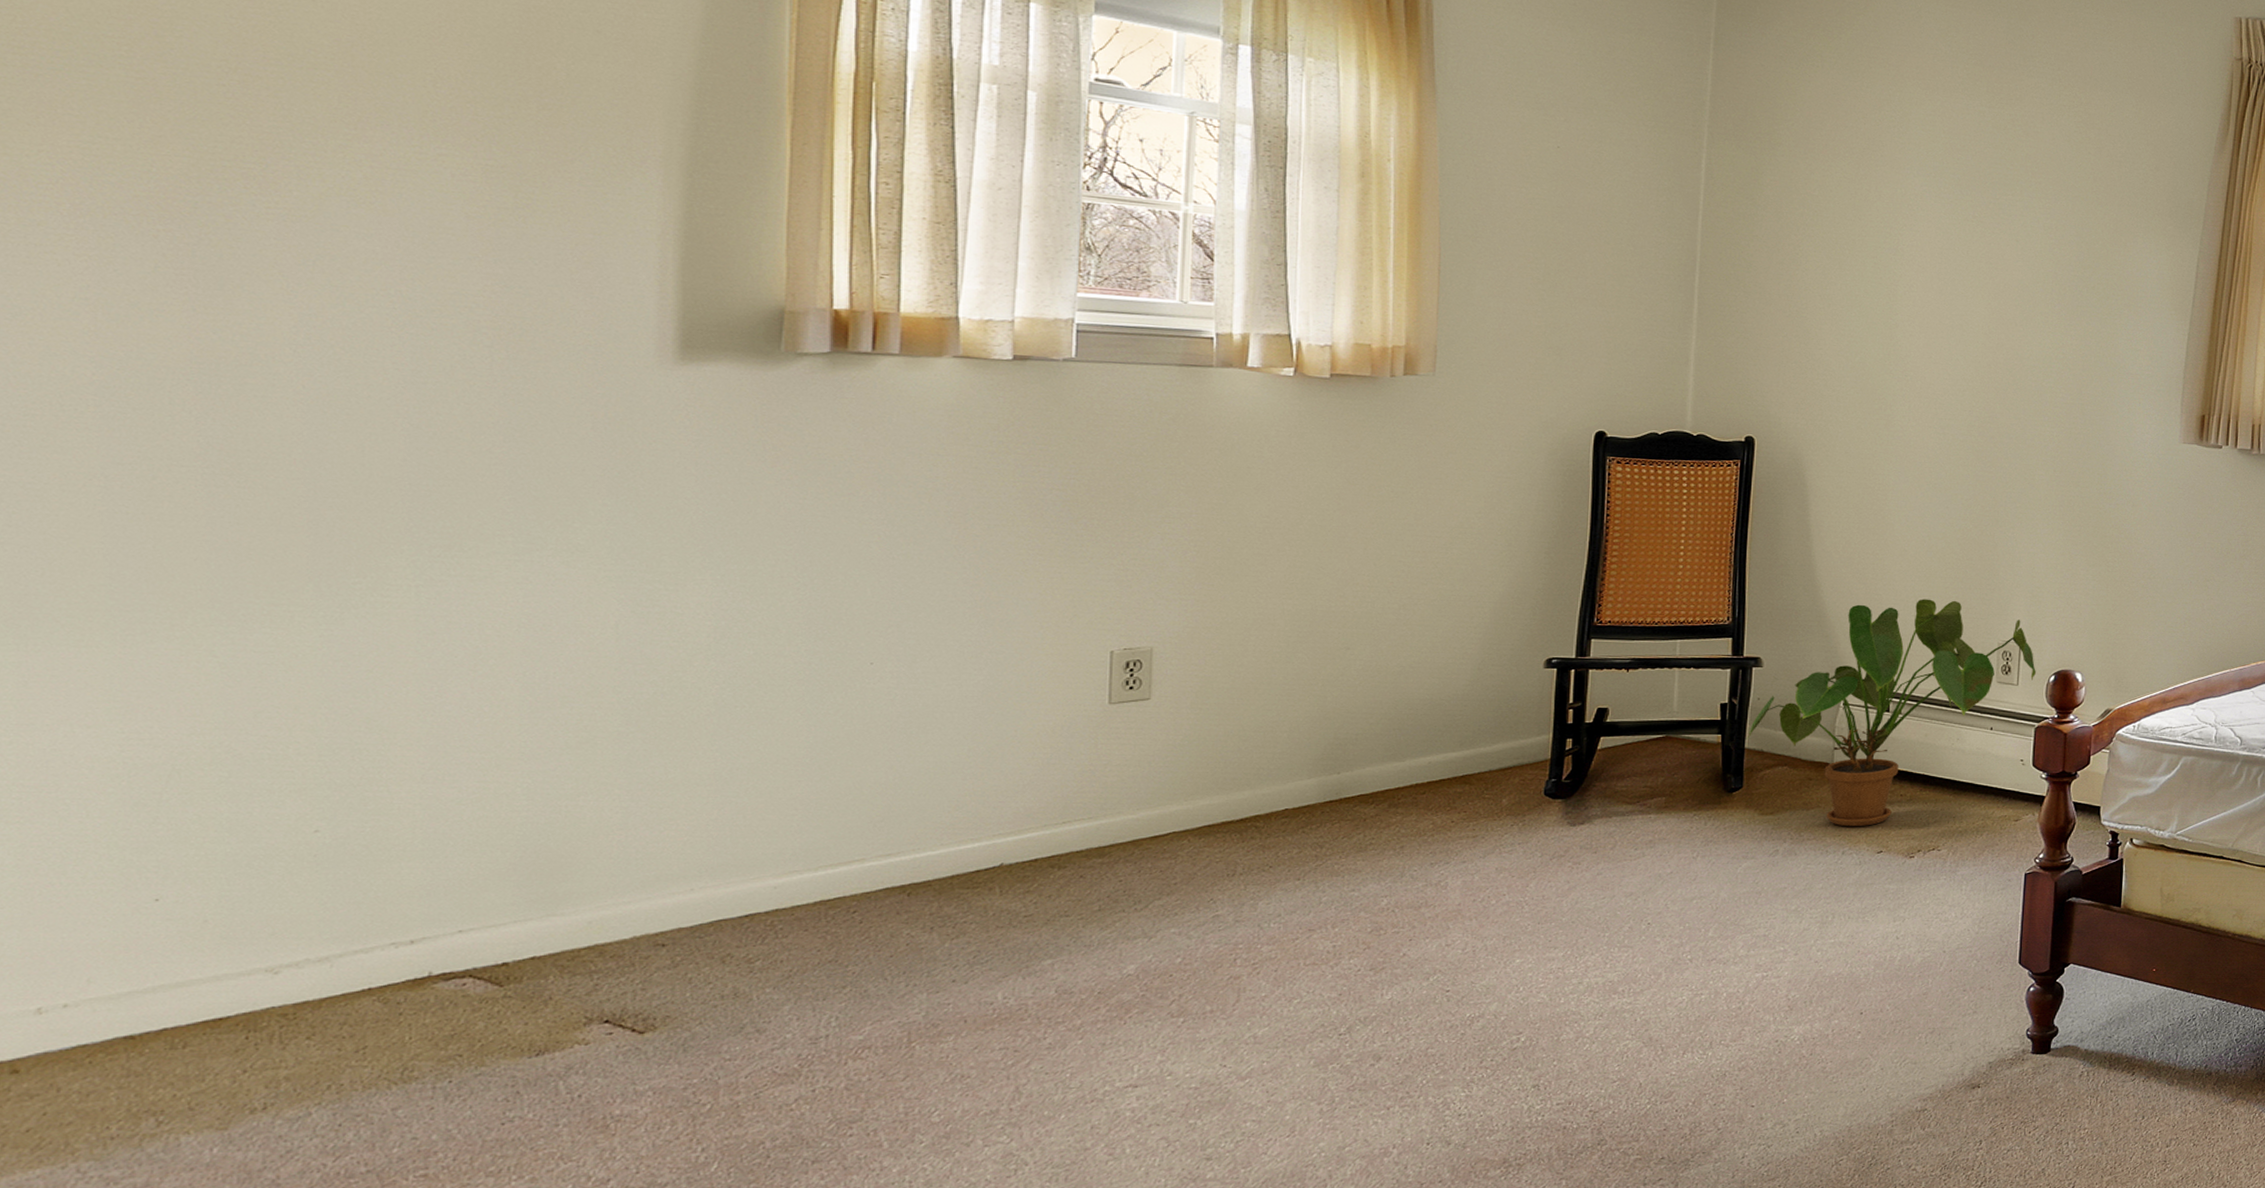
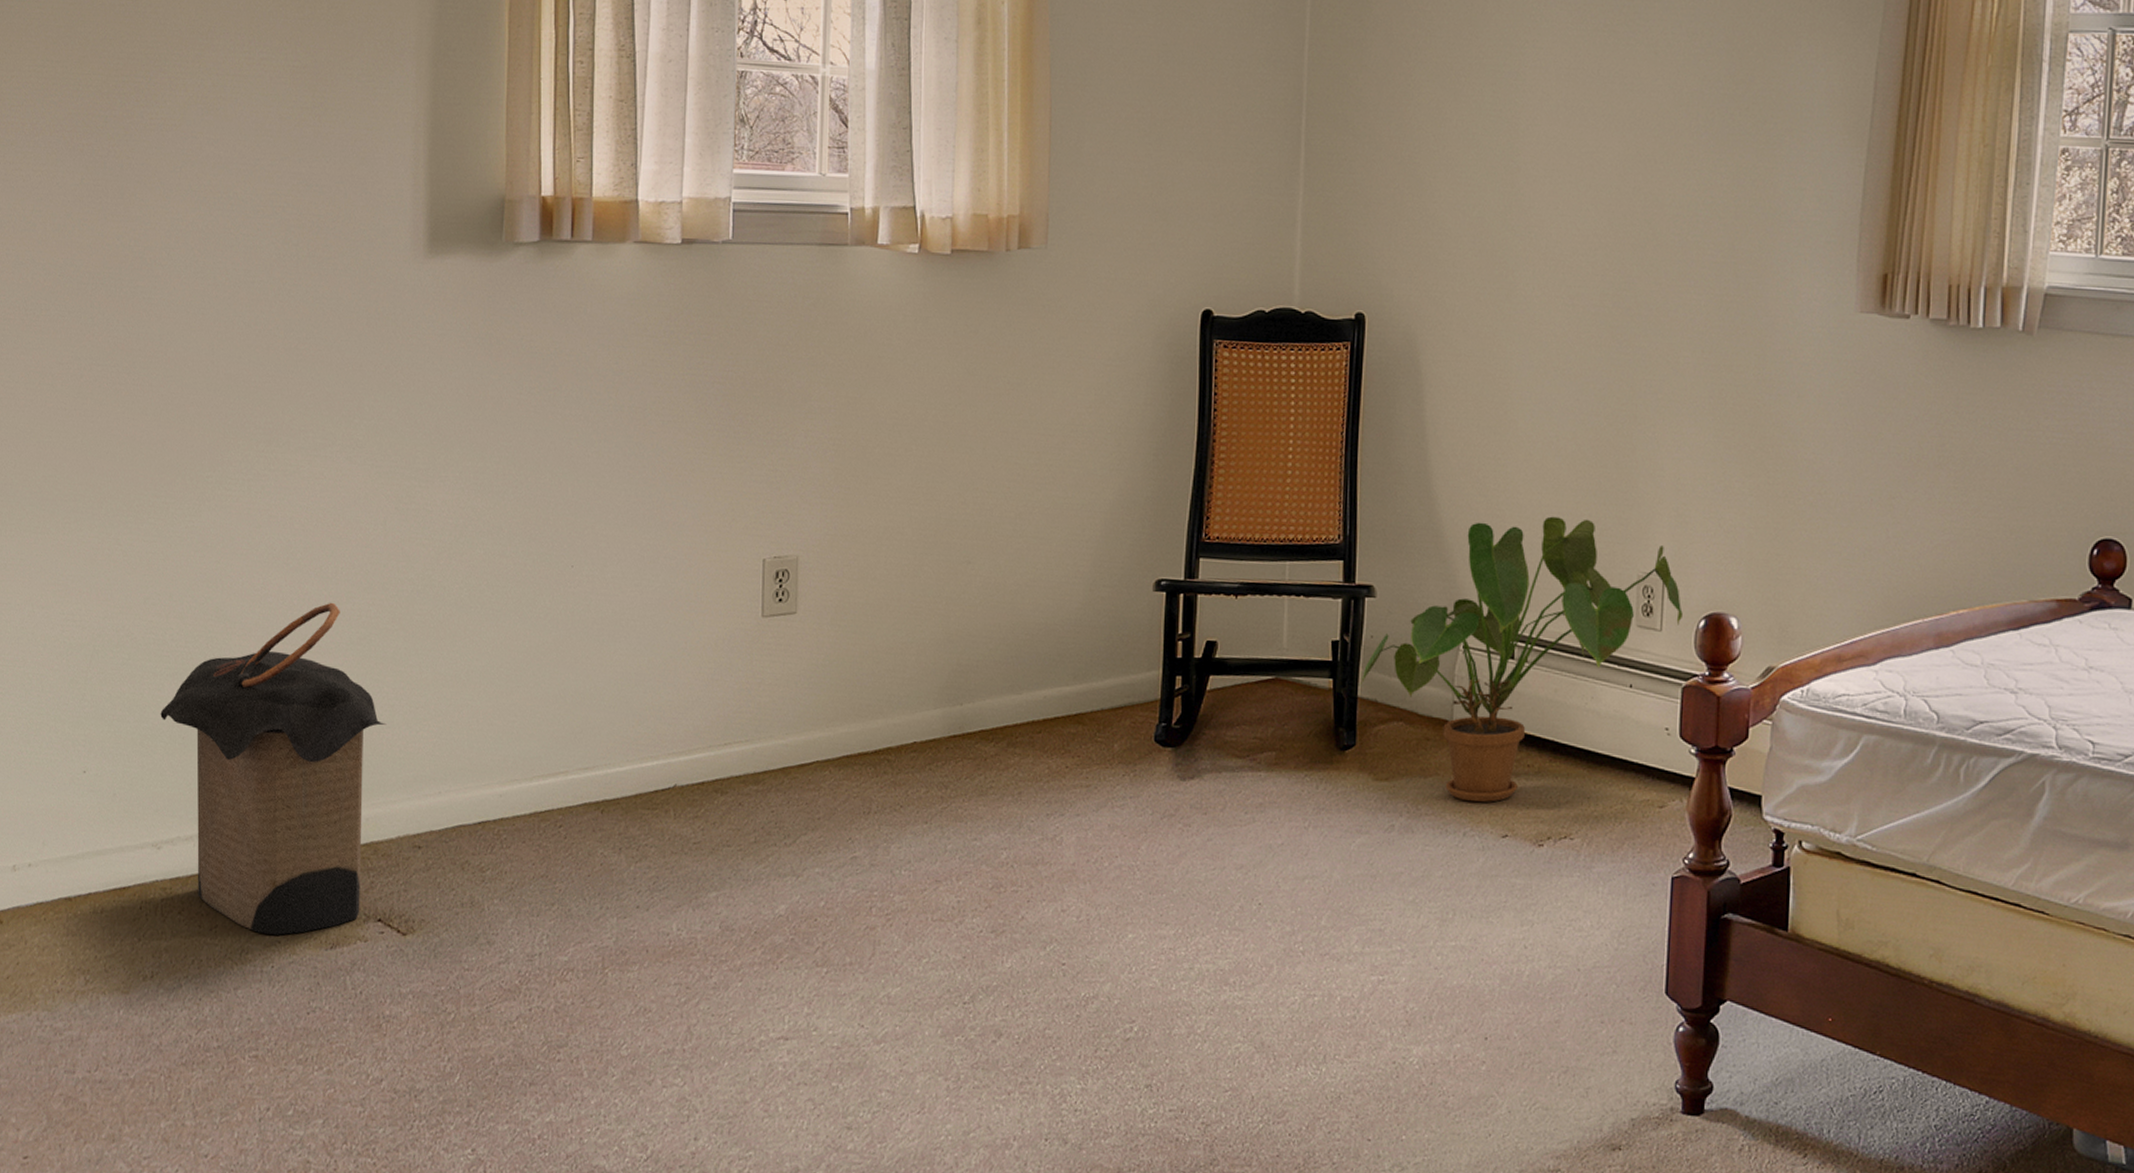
laundry hamper: none [279,707,618,1049] -> present [160,602,387,935]

